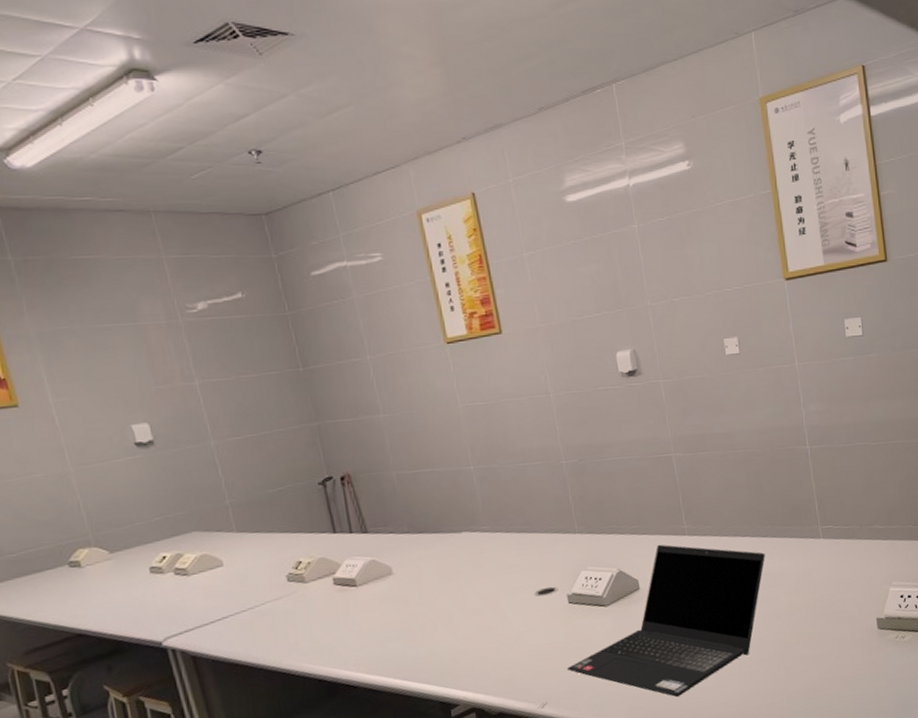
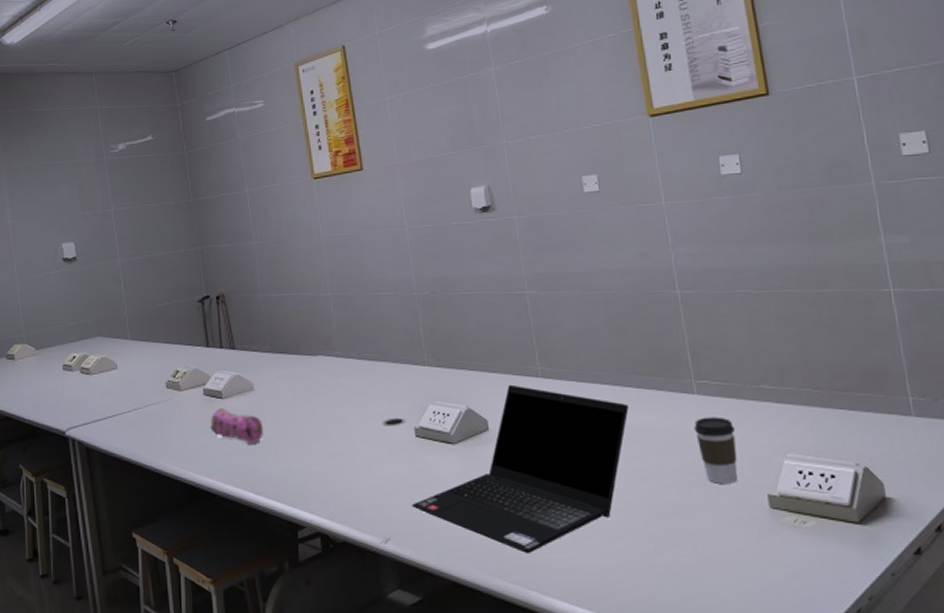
pencil case: none [344,596,407,631] -> present [210,408,263,444]
coffee cup: none [819,556,853,614] -> present [693,417,737,484]

